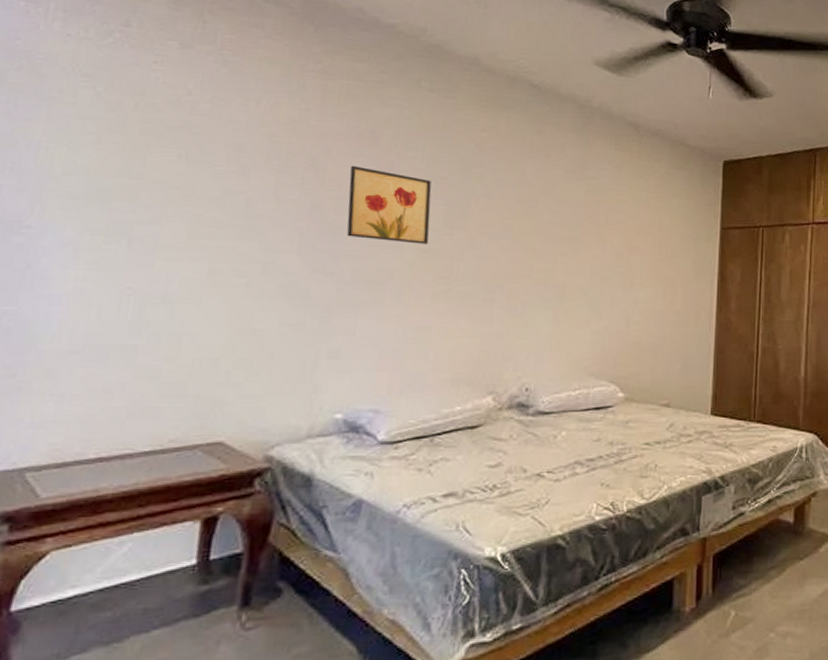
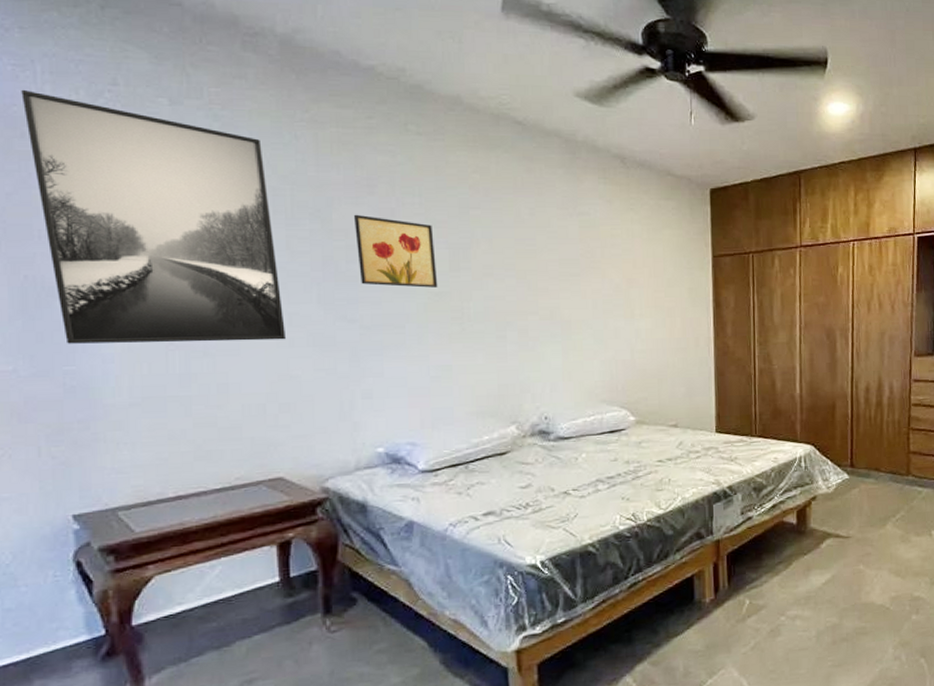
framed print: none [13,24,267,290] -> present [21,89,287,344]

